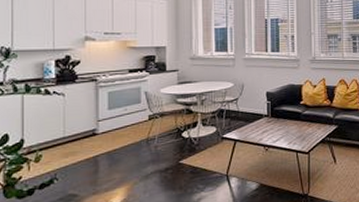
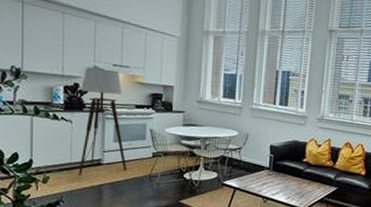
floor lamp: none [46,38,123,150] -> present [53,67,127,176]

